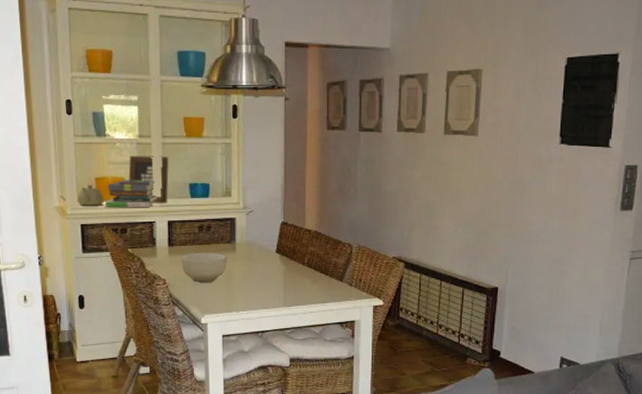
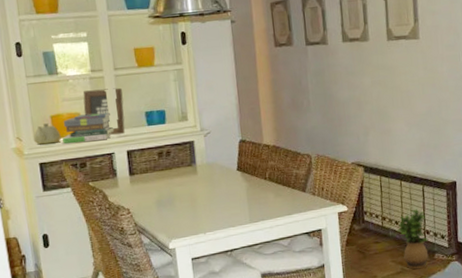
bowl: present [180,252,227,283] -> none [142,176,190,208]
potted plant: none [431,311,462,372] -> present [397,208,429,270]

